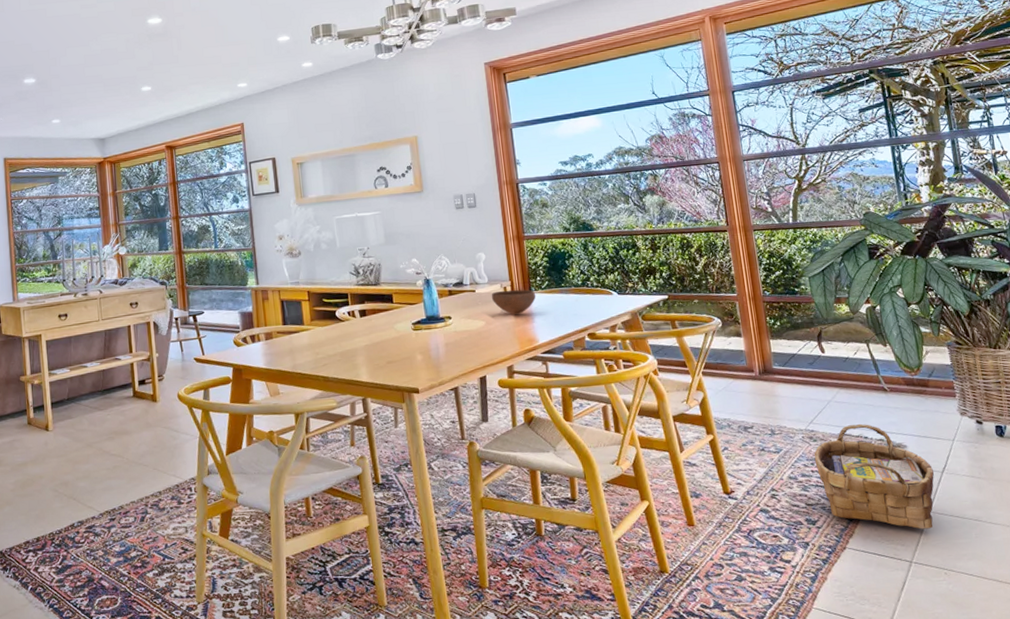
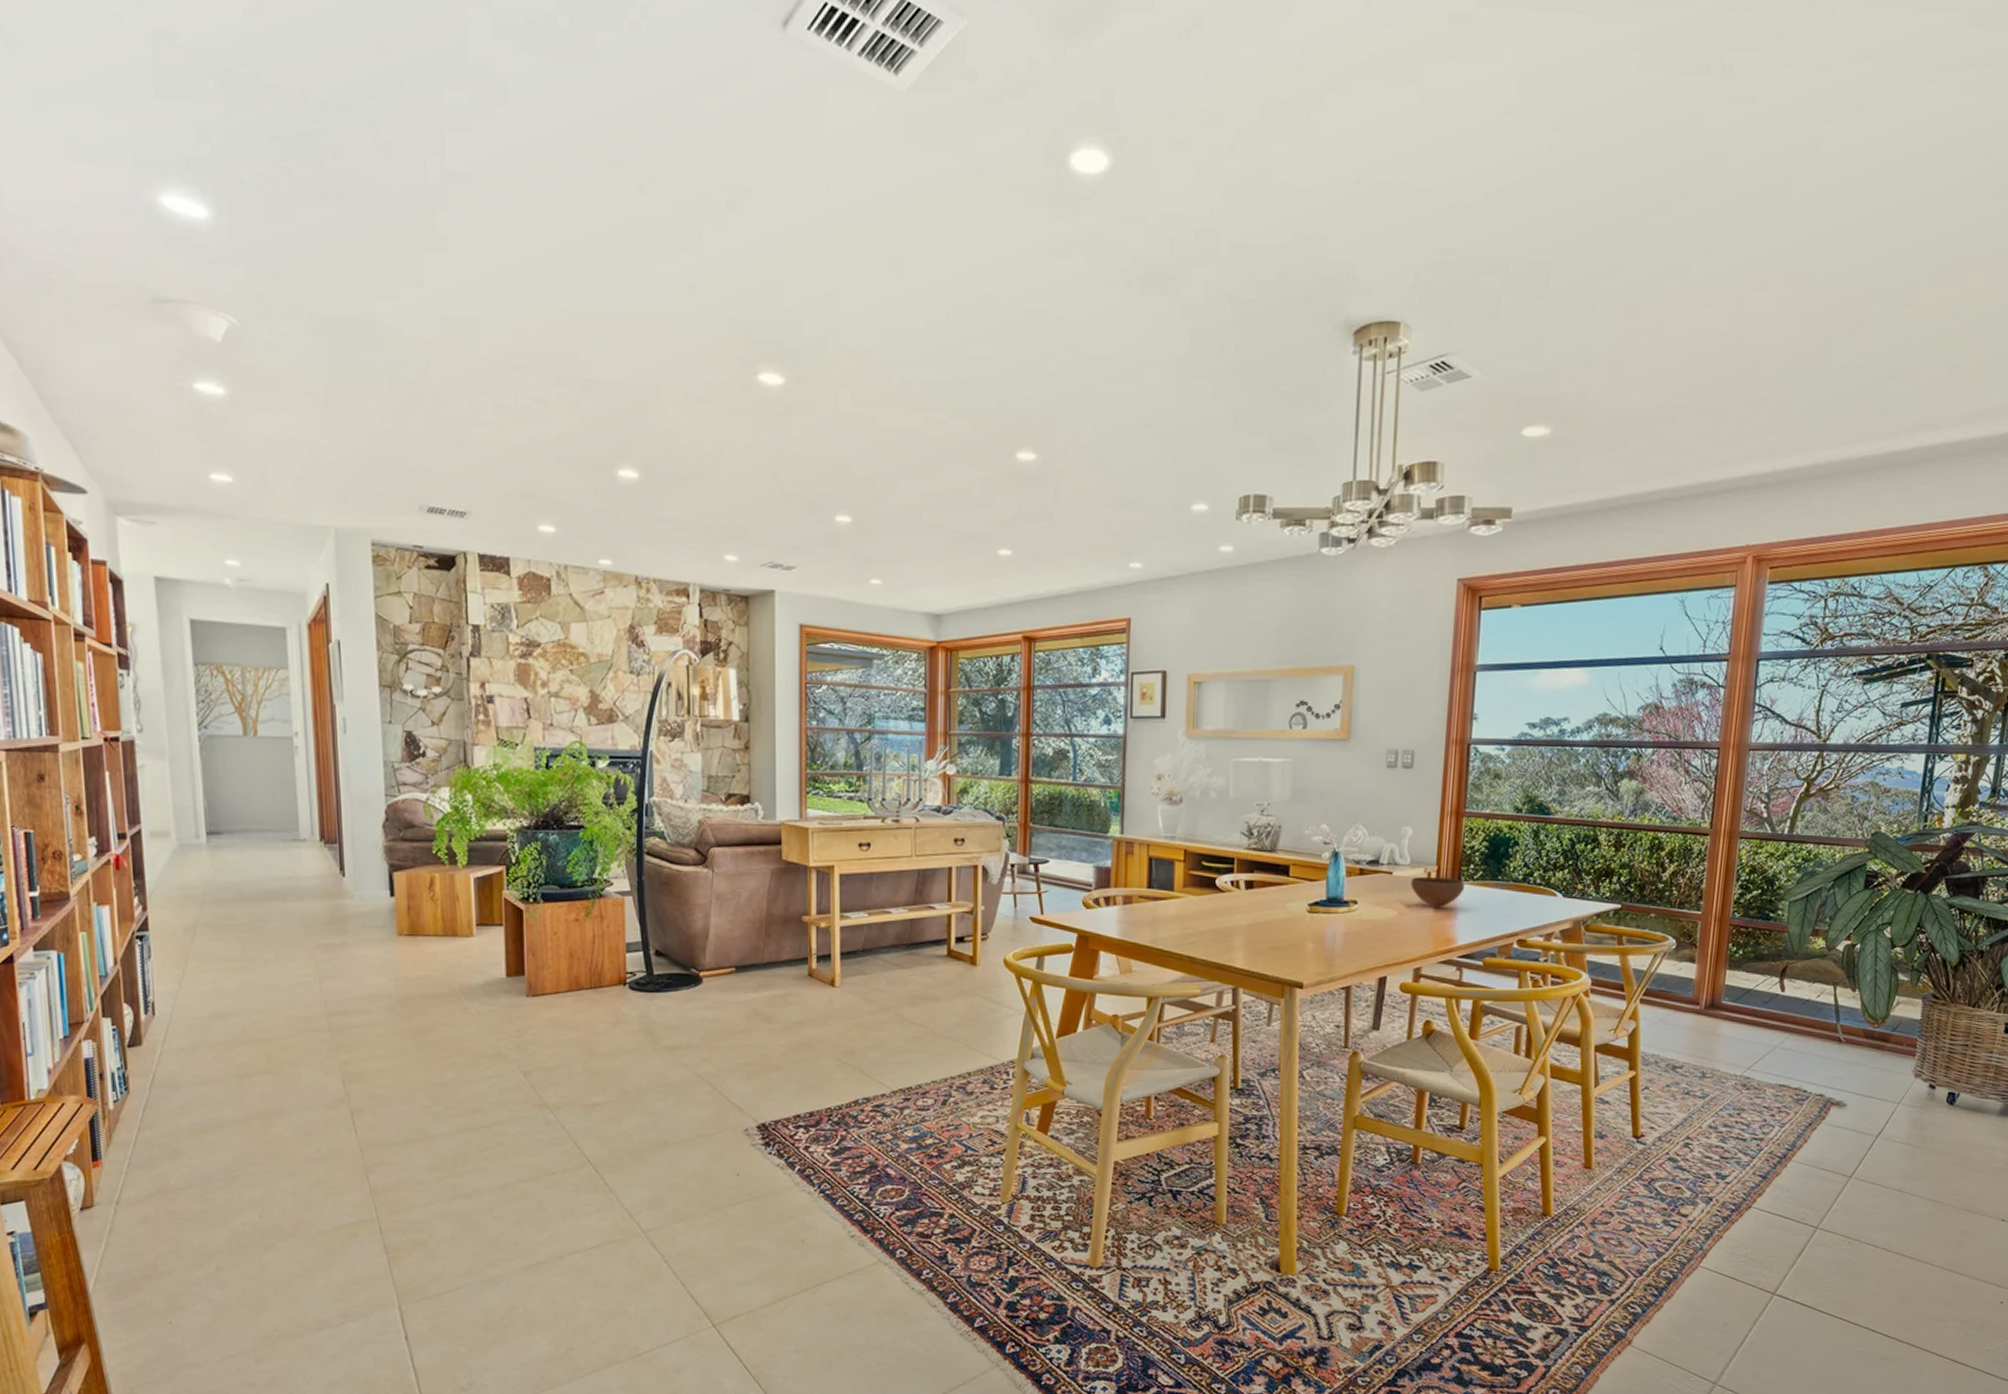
woven basket: present [814,423,934,530] -> none [1741,1075,1868,1195]

